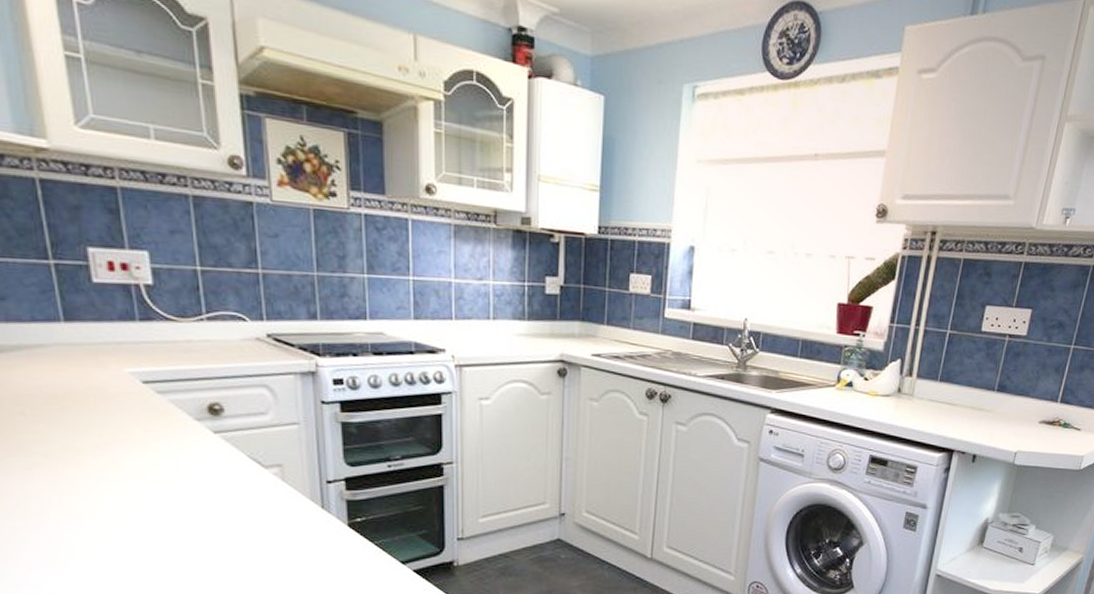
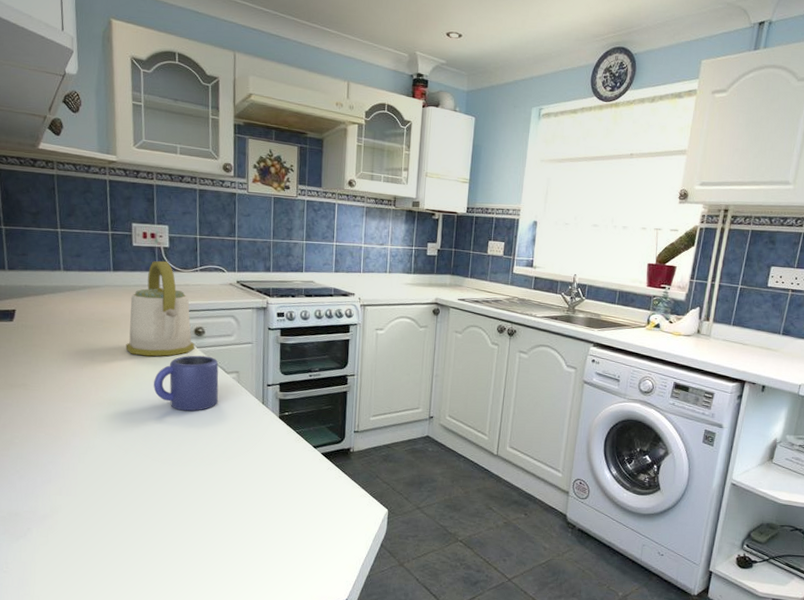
kettle: none [98,305,211,448] -> present [125,260,195,357]
mug: none [151,443,255,524] -> present [154,355,219,411]

